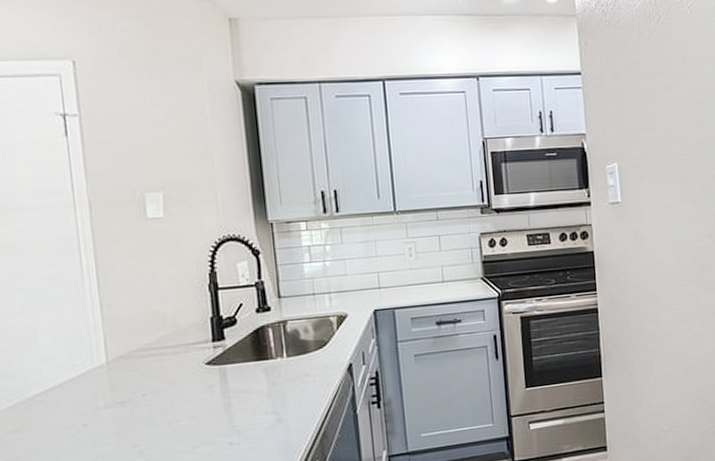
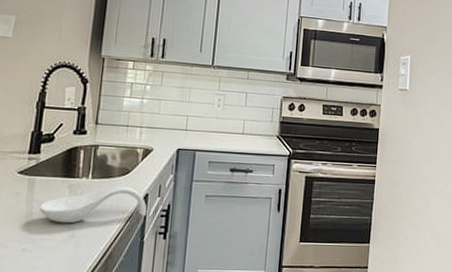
spoon rest: none [237,359,355,410] -> present [39,186,147,224]

